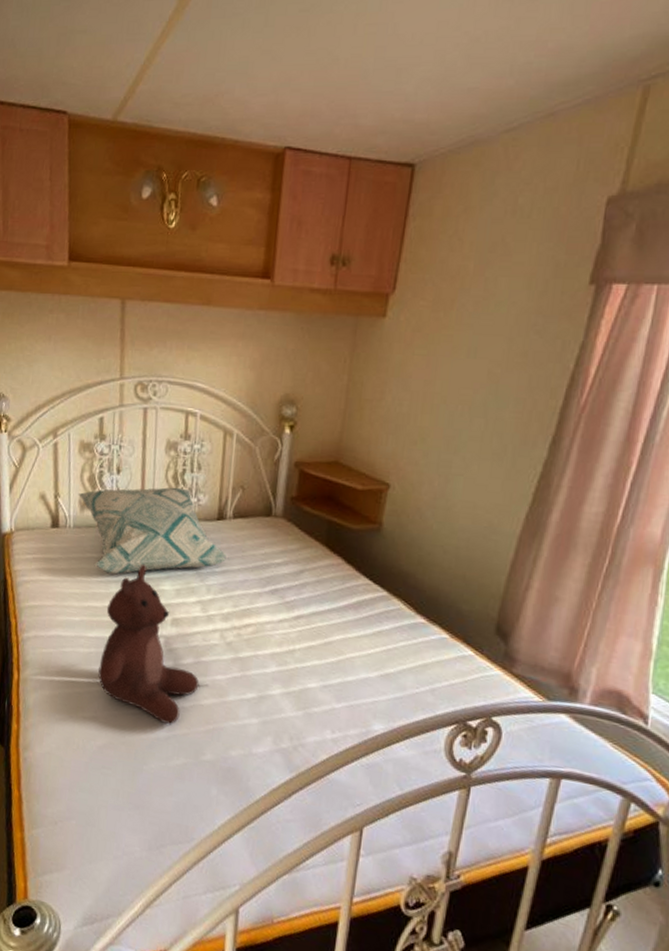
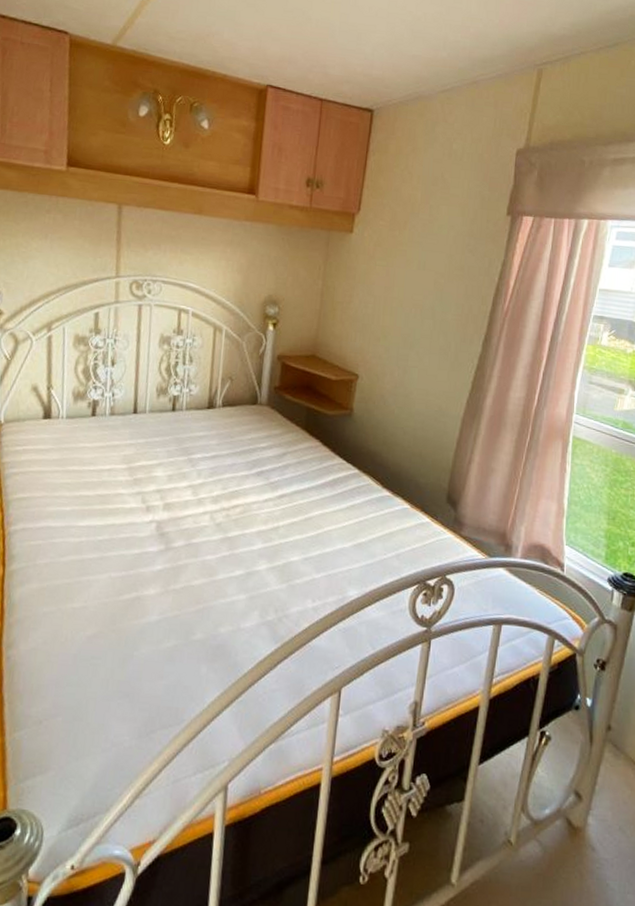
decorative pillow: present [77,487,229,574] -> none [71,378,218,463]
teddy bear: present [98,563,199,724] -> none [89,451,190,607]

